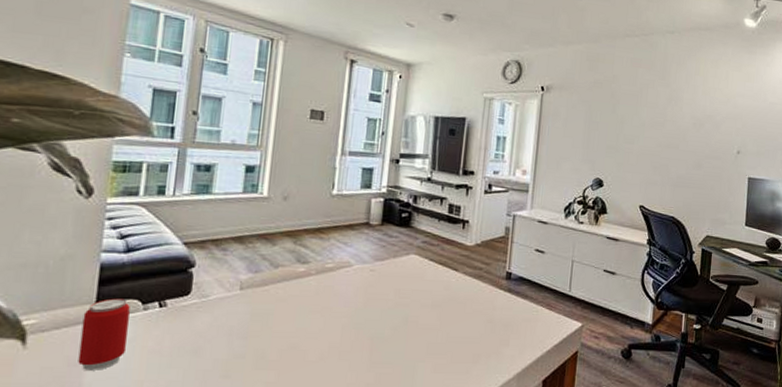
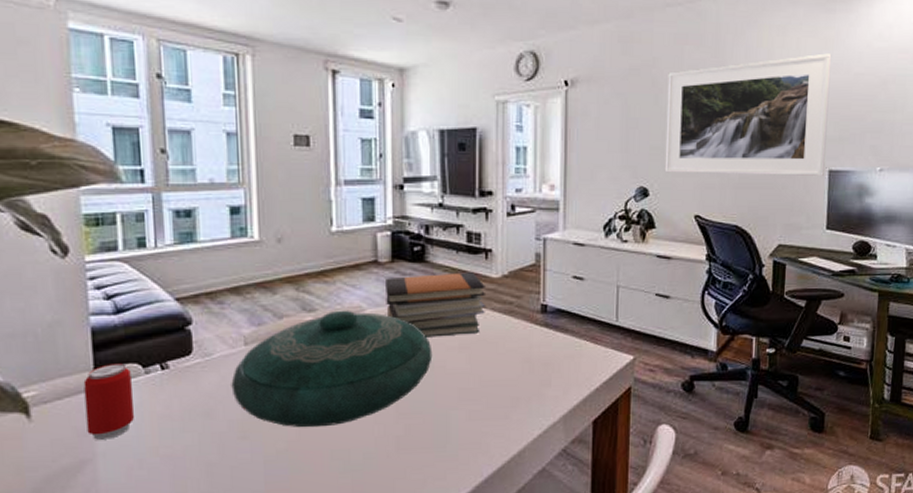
decorative bowl: none [221,264,408,371] -> present [231,310,433,428]
book stack: none [372,238,460,295] -> present [386,272,485,337]
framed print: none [617,84,752,183] -> present [664,53,832,177]

